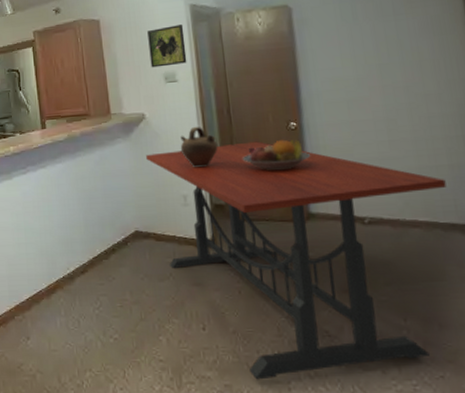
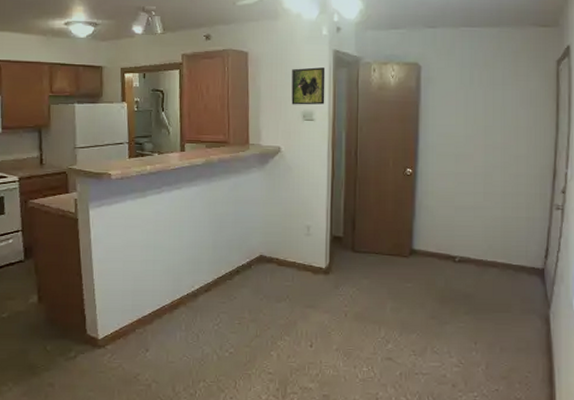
dining table: present [146,141,446,380] -> none [278,182,522,391]
jug: present [180,127,218,168] -> none [309,165,343,202]
fruit bowl: present [243,138,310,171] -> none [363,183,419,211]

